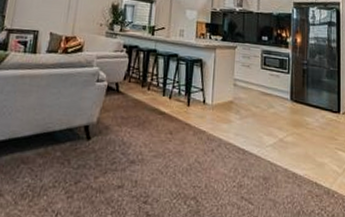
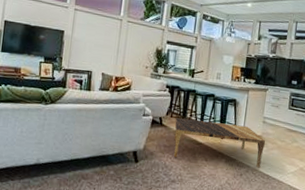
coffee table: none [133,83,238,141] -> present [174,118,265,168]

